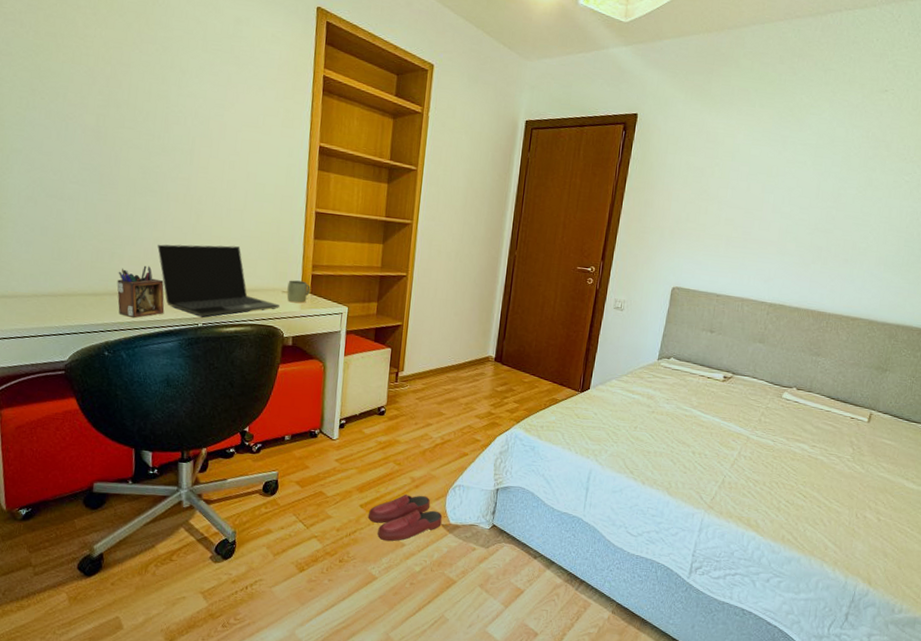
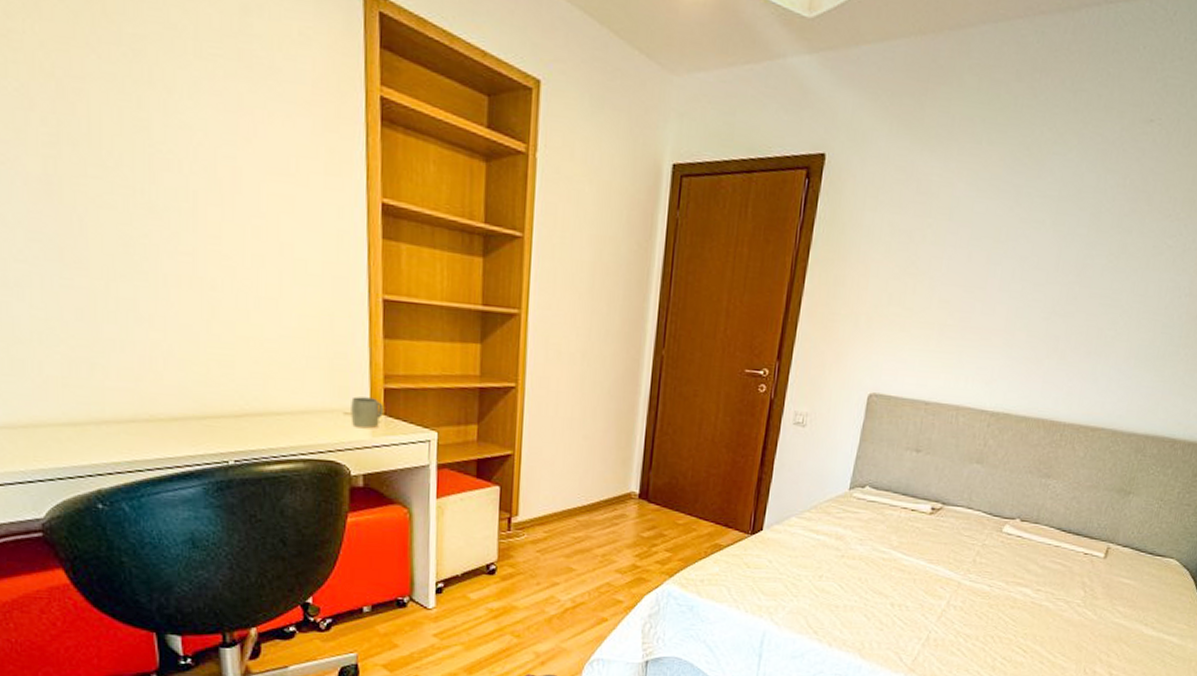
desk organizer: present [117,265,165,319] -> none [104,381,178,457]
laptop: present [157,244,280,317] -> none [158,349,342,452]

